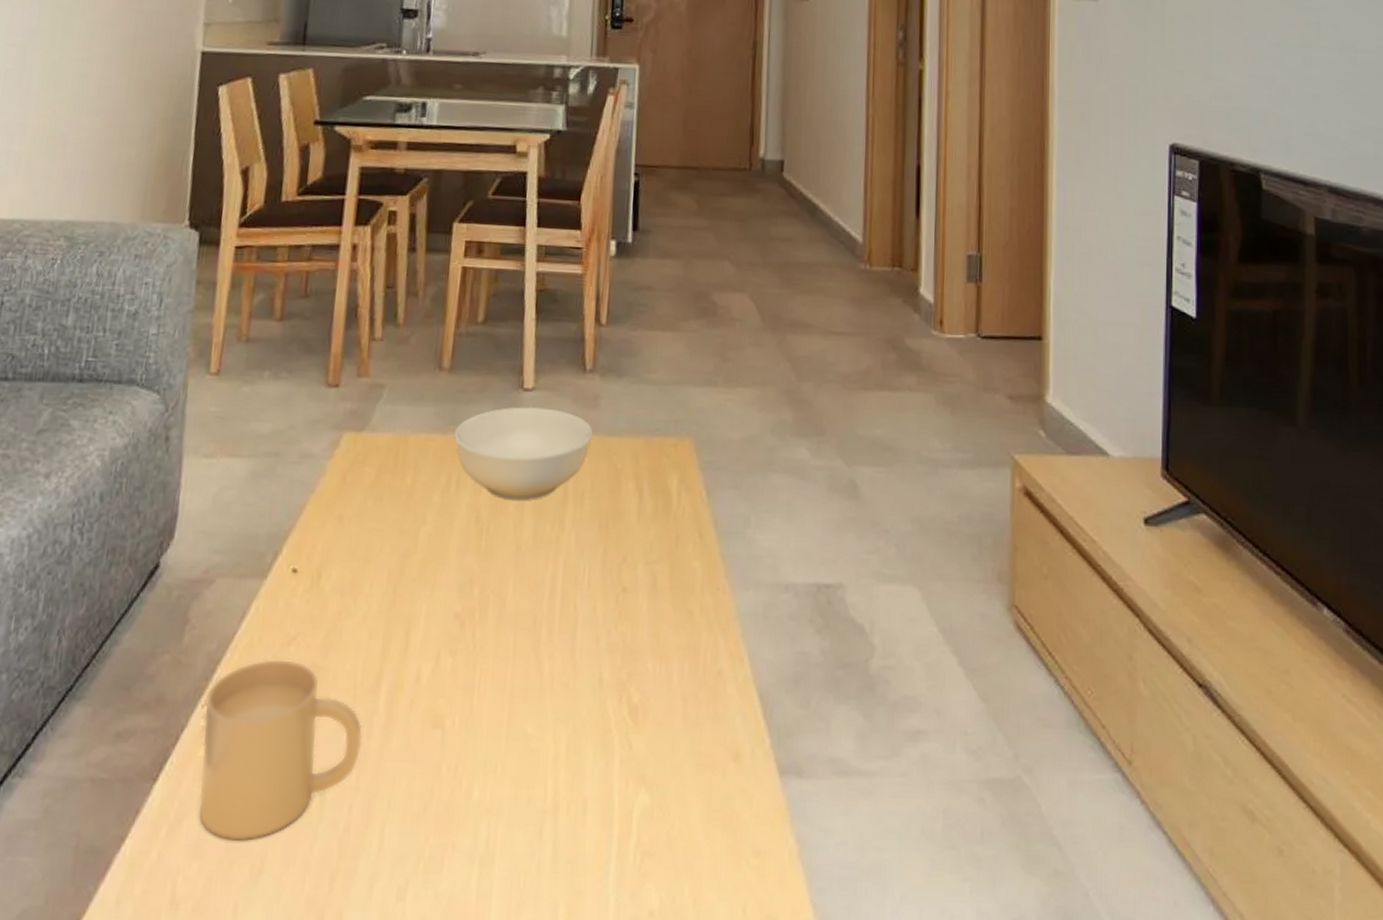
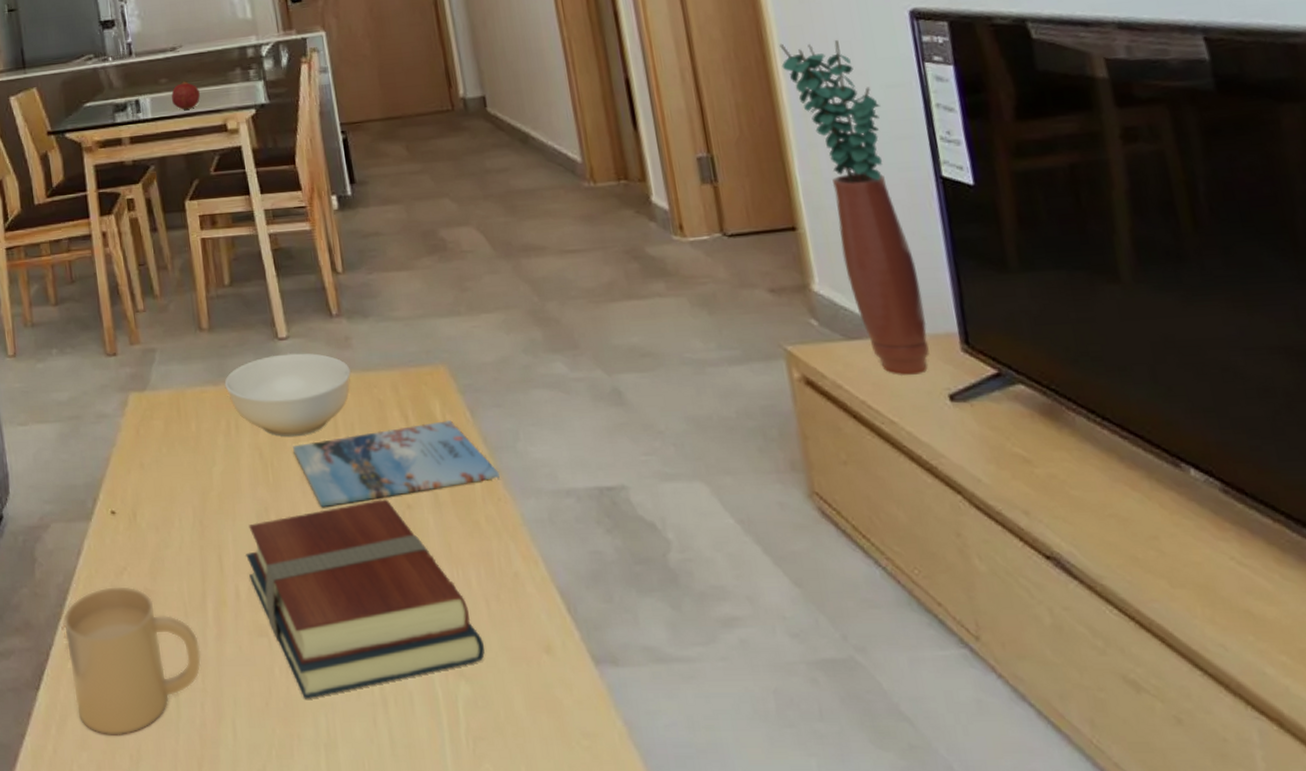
books: none [436,578,673,804] -> present [246,498,485,699]
fruit: none [462,90,495,123] -> present [171,80,200,110]
magazine: none [514,497,723,583] -> present [293,419,500,507]
vase: none [1056,156,1137,496] -> present [779,40,930,377]

